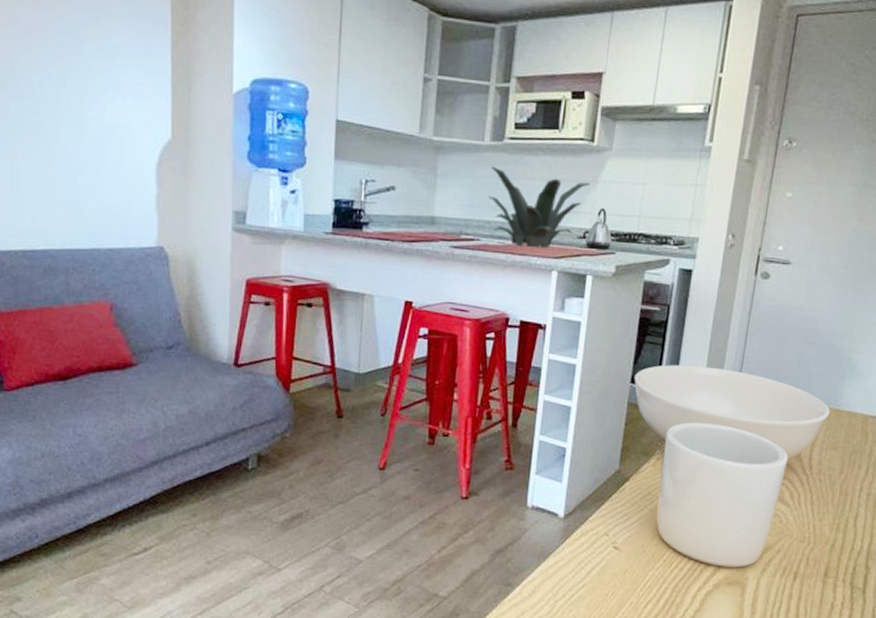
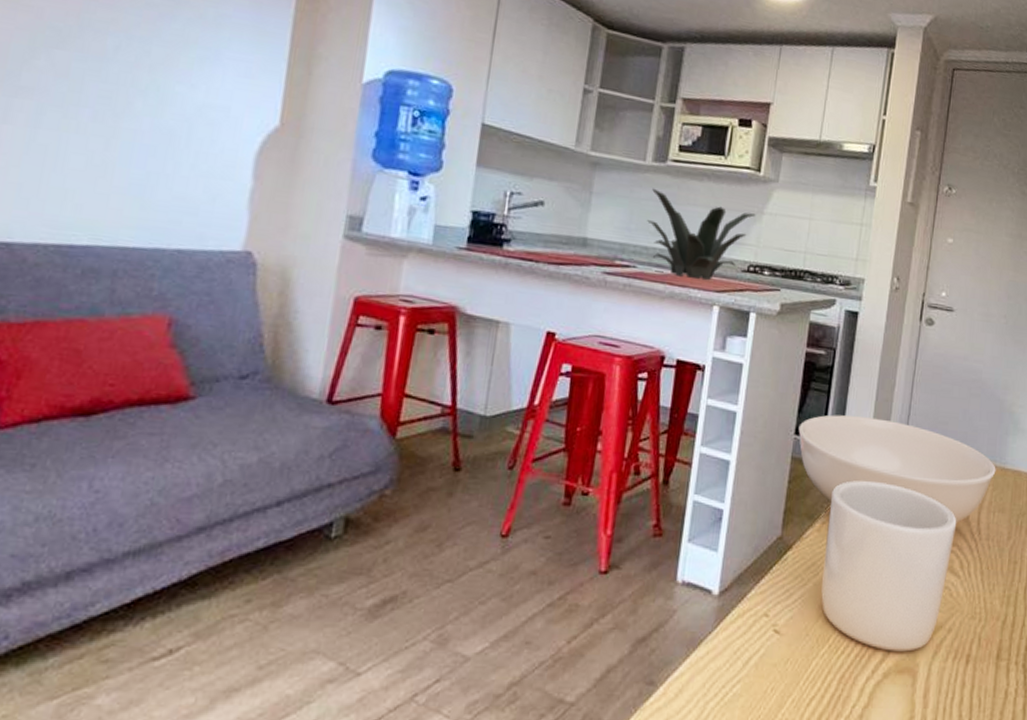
kettle: present [584,207,612,250] -> none [748,240,778,286]

